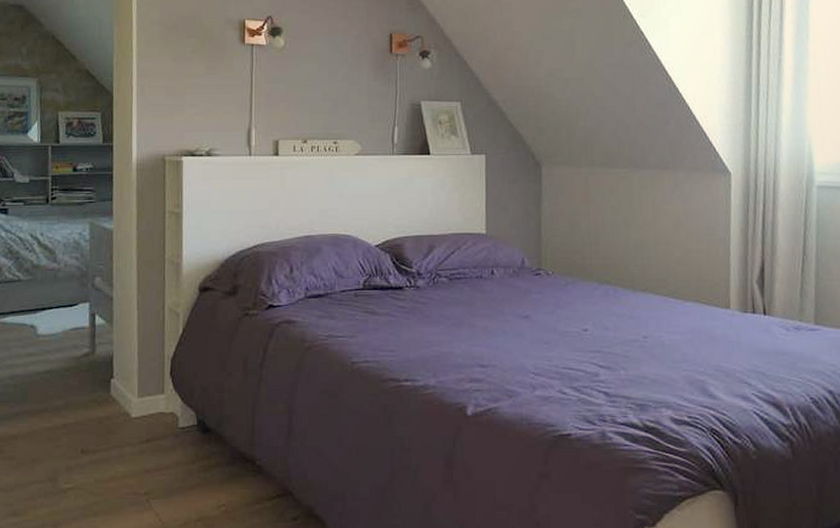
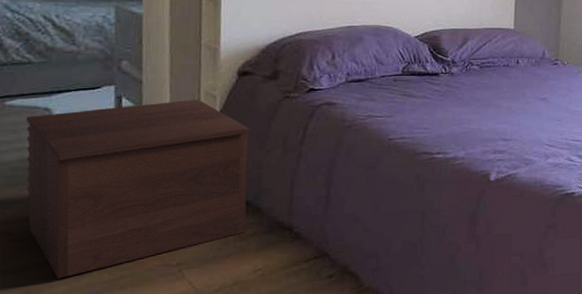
nightstand: none [15,317,212,501] -> present [26,99,250,279]

